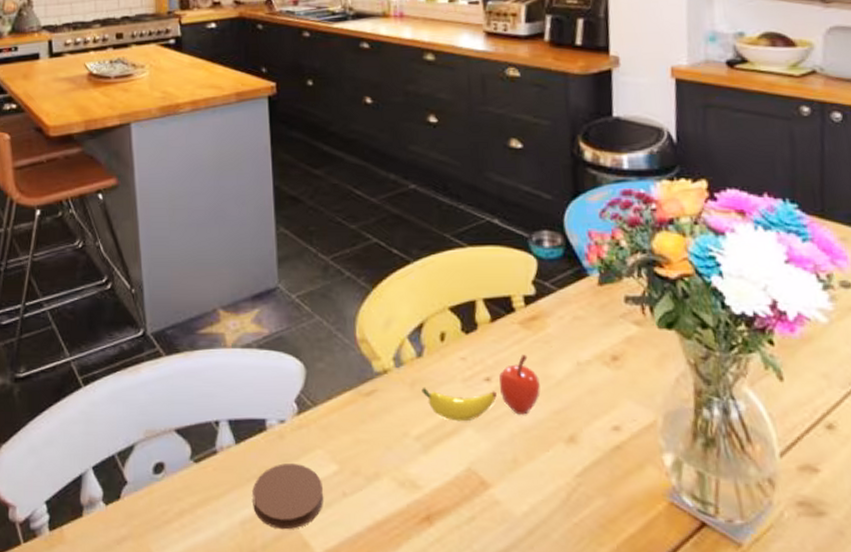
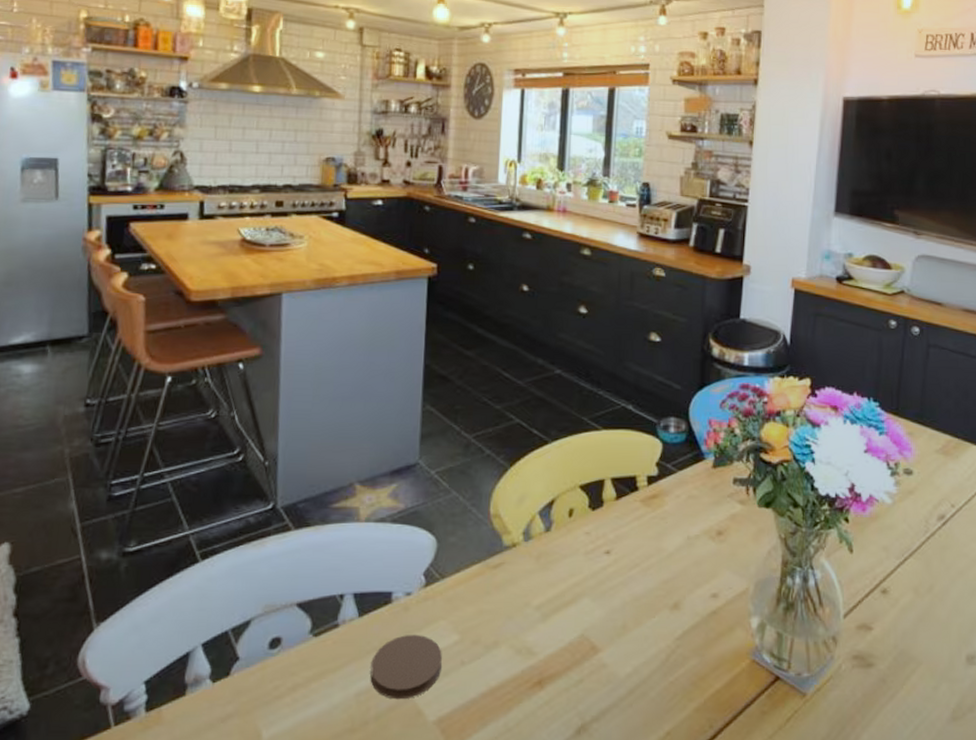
fruit: present [421,354,541,422] -> none [546,529,653,592]

